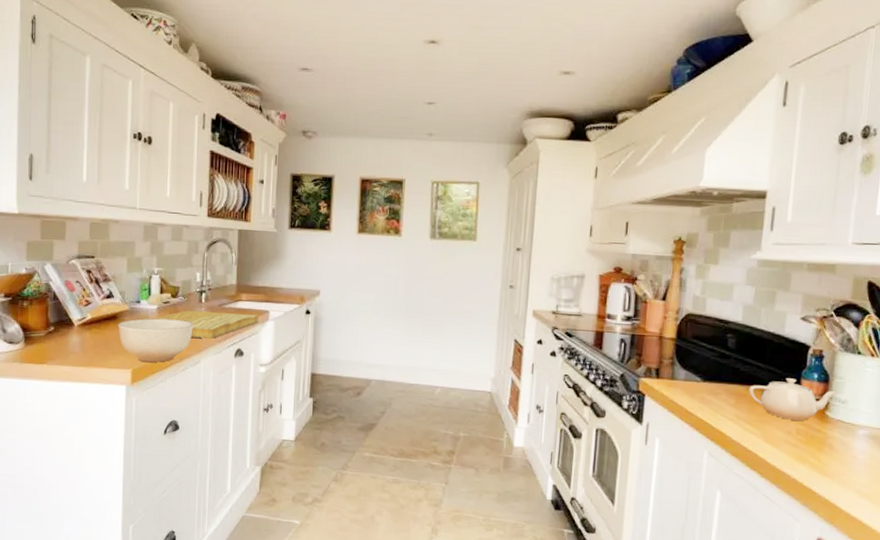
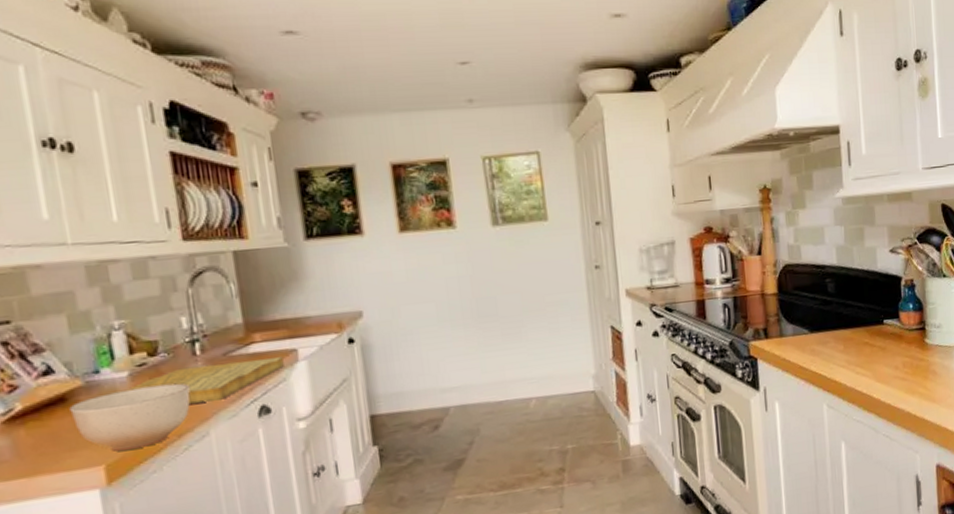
teapot: present [748,378,838,421] -> none [853,312,932,355]

